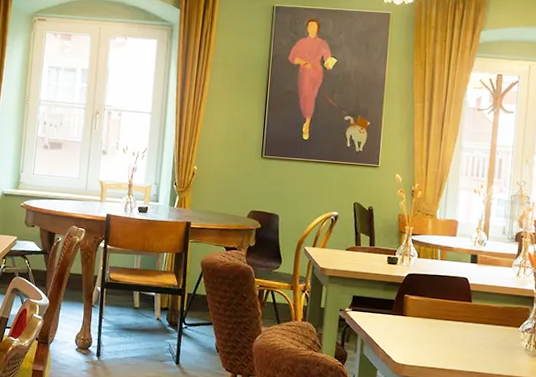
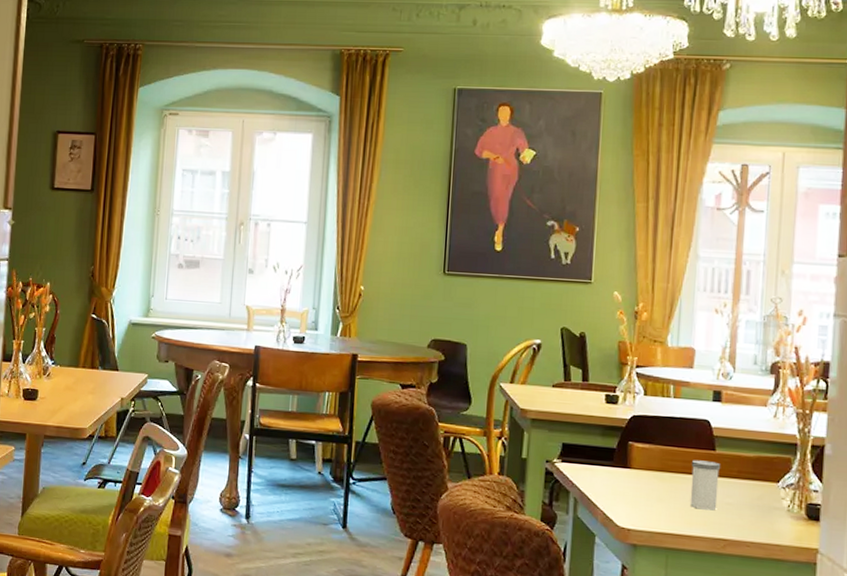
salt shaker: none [451,309,476,350] -> present [689,460,721,511]

